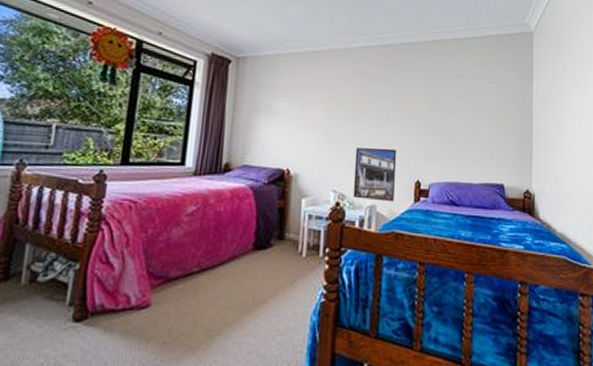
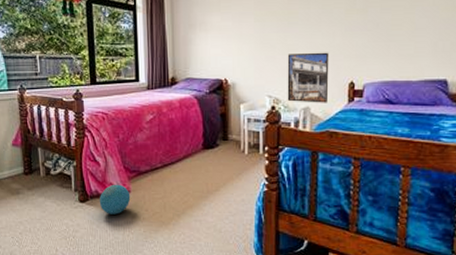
ball: none [102,295,150,338] -> present [99,184,131,215]

